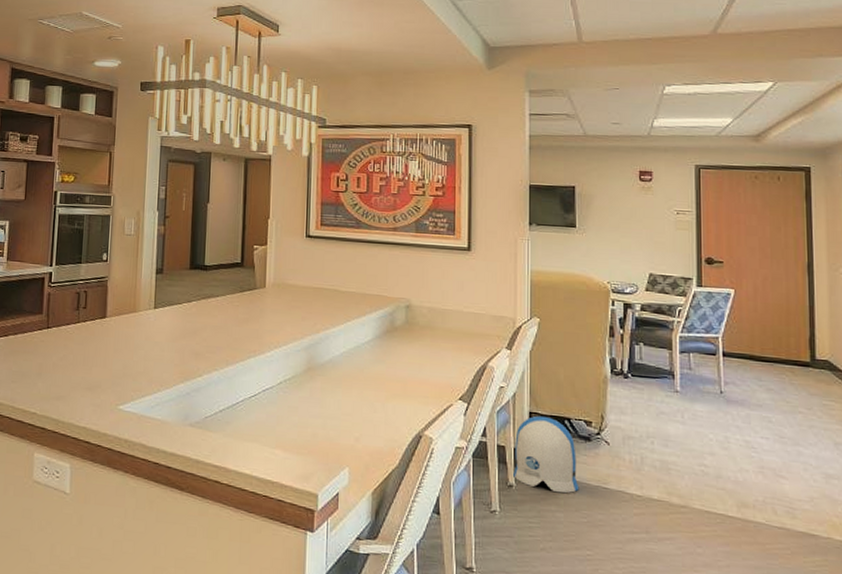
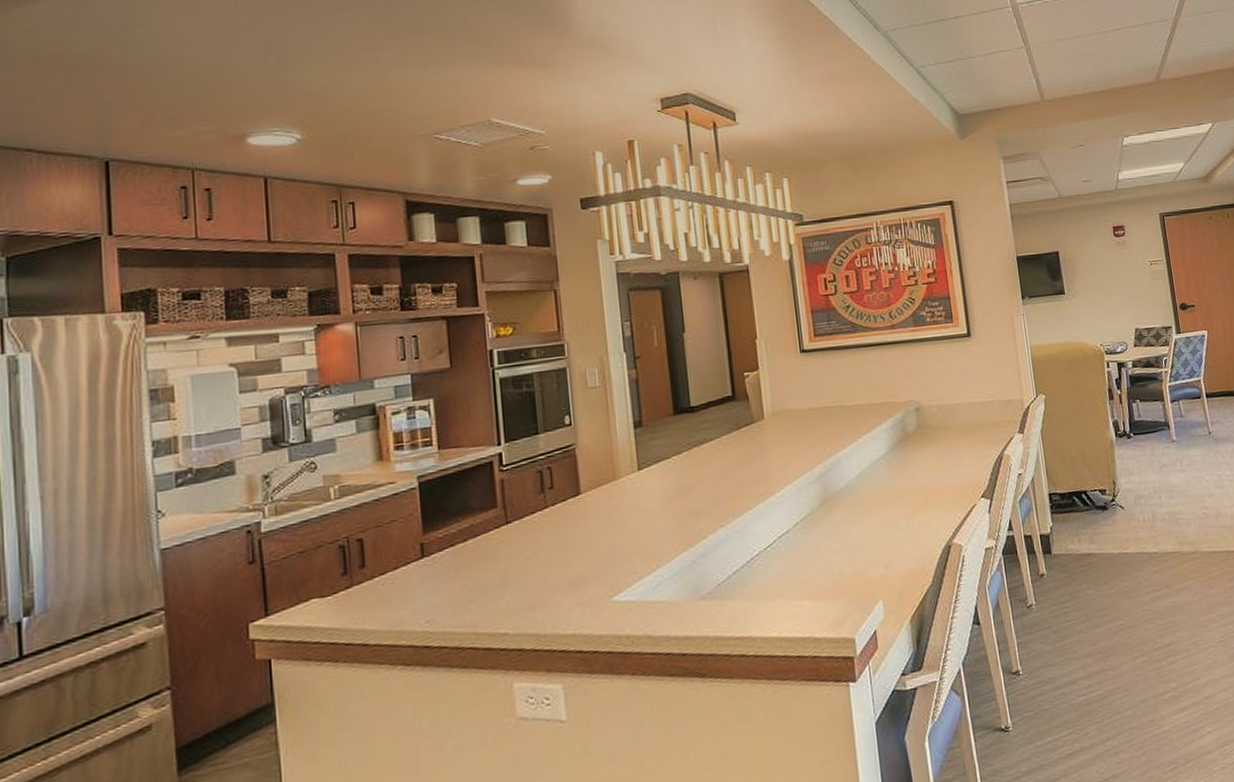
sun visor: present [513,415,579,493] -> none [1039,494,1104,571]

